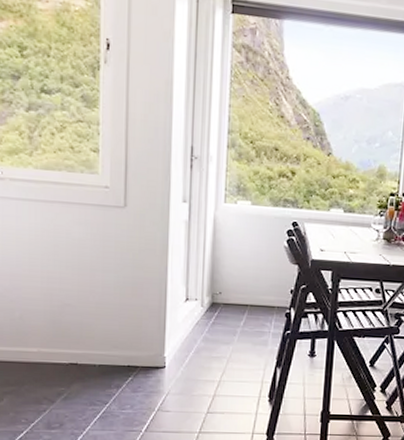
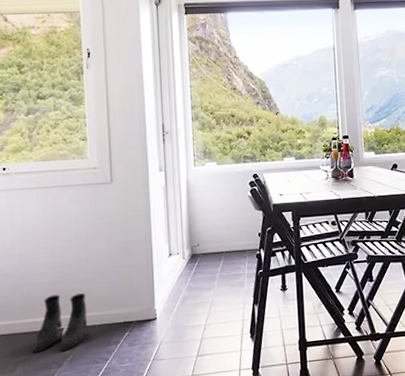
boots: none [22,325,87,388] -> present [32,293,88,353]

